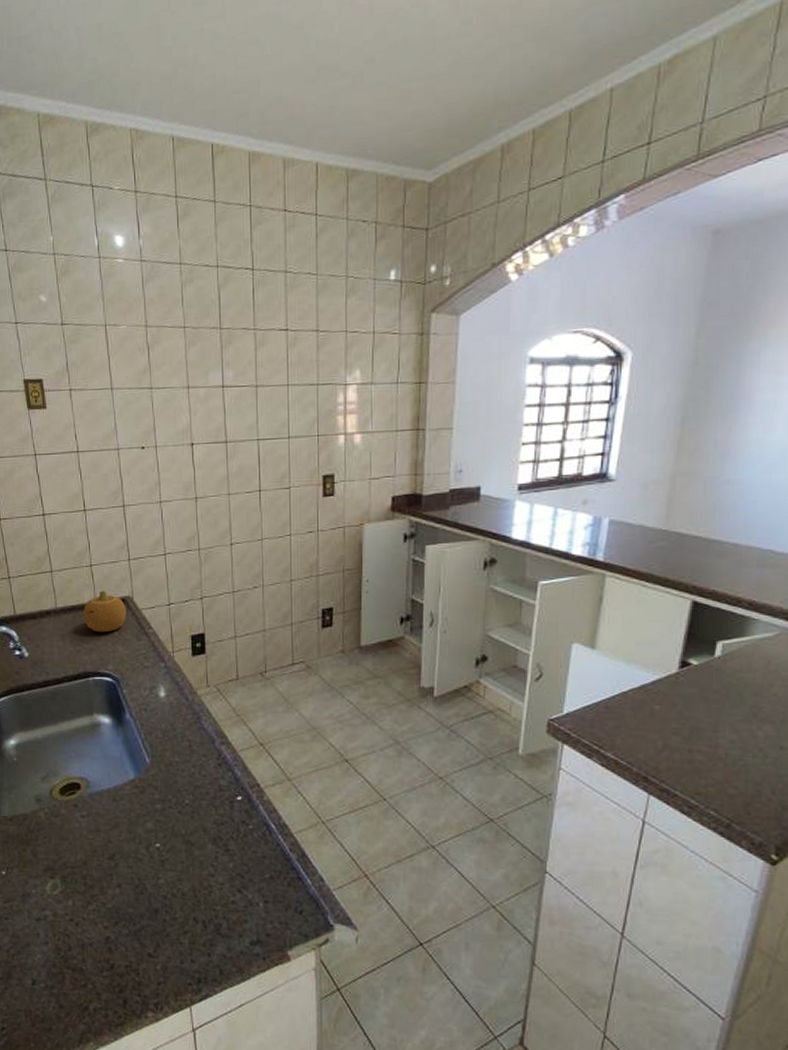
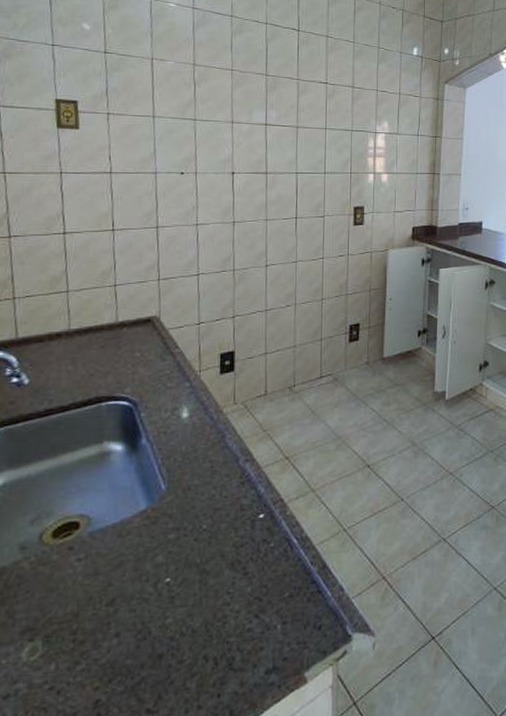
fruit: present [83,590,127,633] -> none [101,310,152,354]

